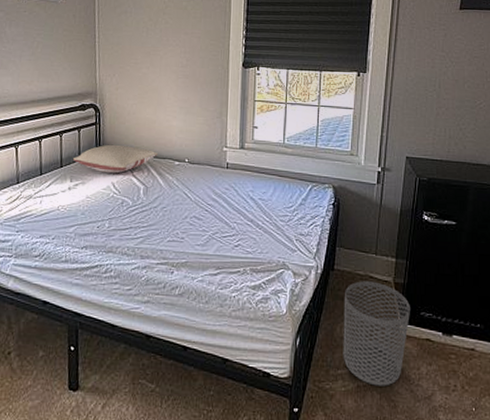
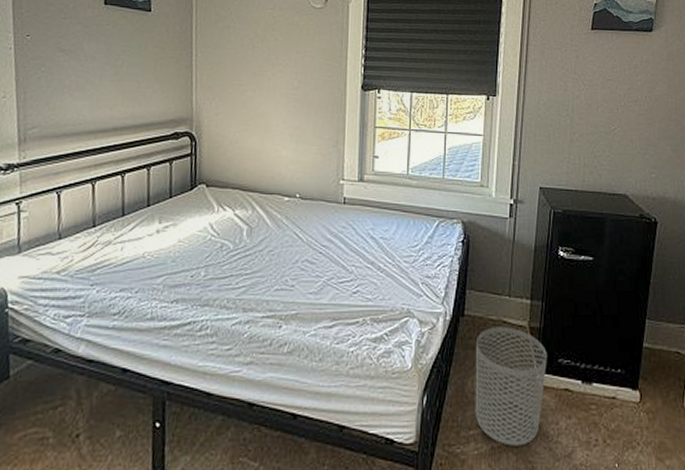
pillow: present [73,144,159,174] -> none [163,178,266,213]

